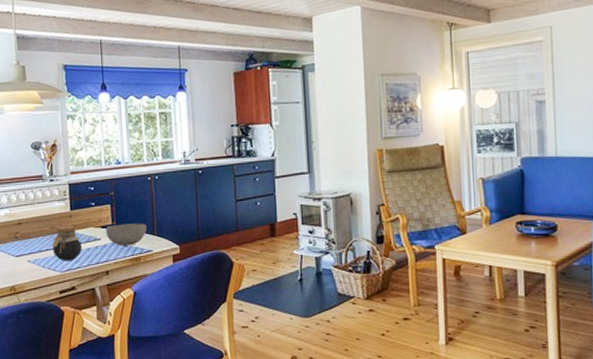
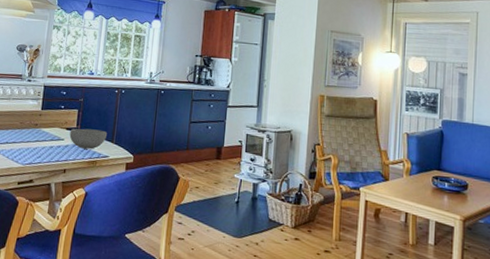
jar: present [52,226,82,261] -> none [18,123,46,156]

